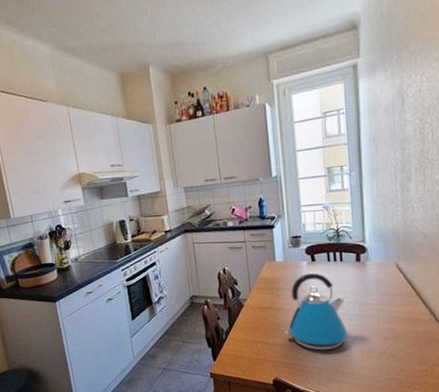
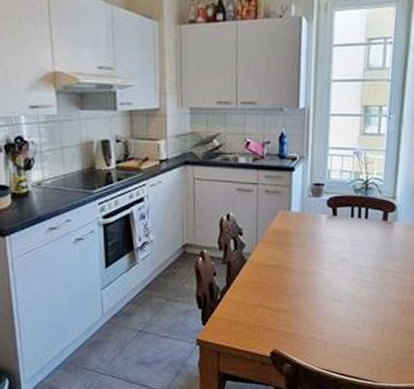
kettle: present [284,272,348,351] -> none [290,229,365,321]

